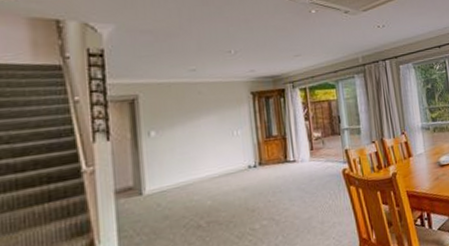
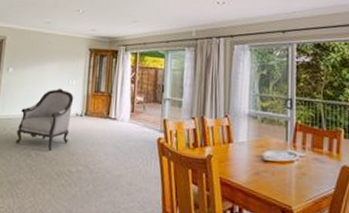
armchair: none [176,141,244,219] -> present [16,88,74,152]

